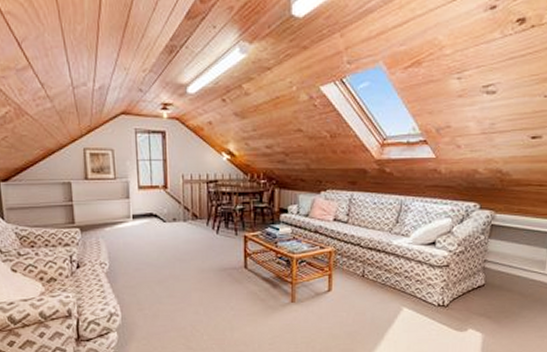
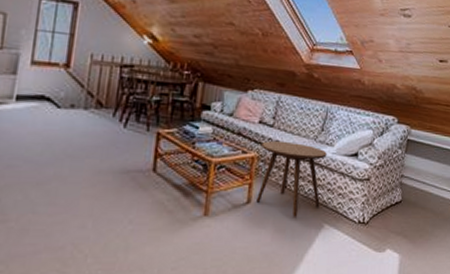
side table: none [336,236,403,302] -> present [256,141,327,217]

